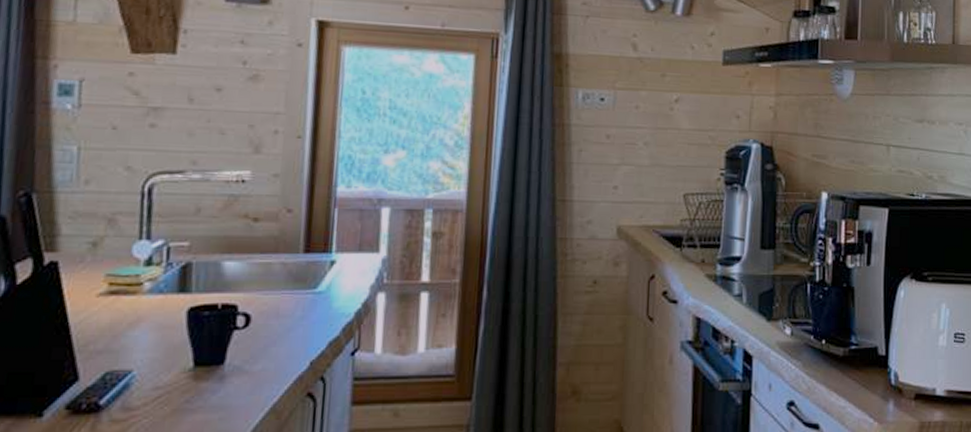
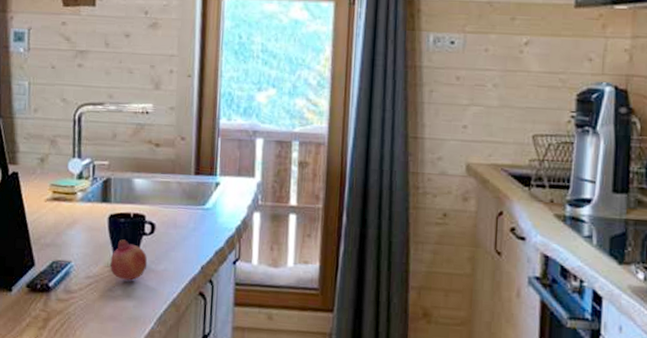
fruit: none [187,337,240,387] -> present [110,239,148,281]

